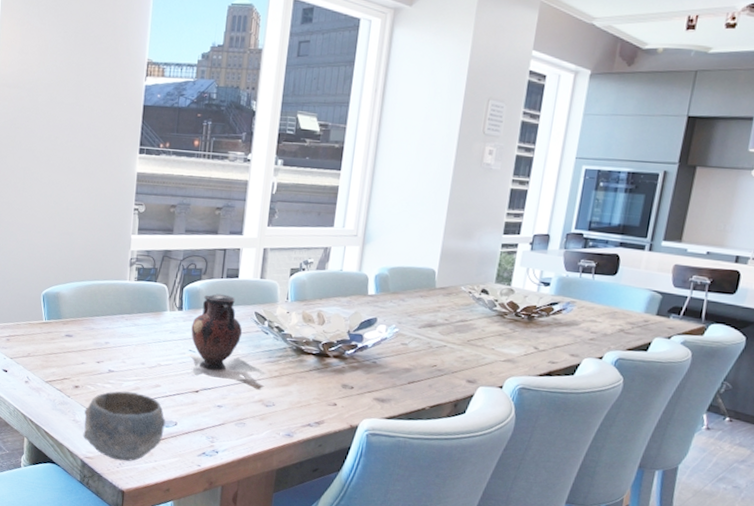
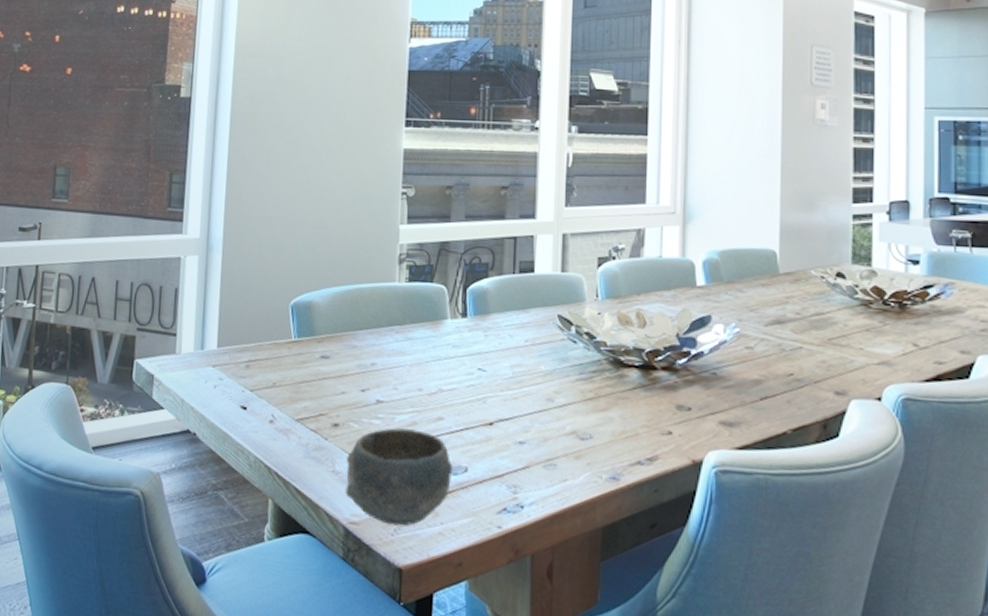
vase: present [183,293,266,390] -> none [470,293,578,418]

